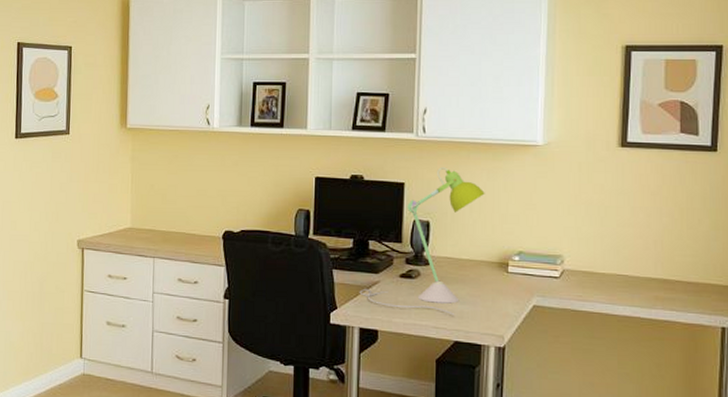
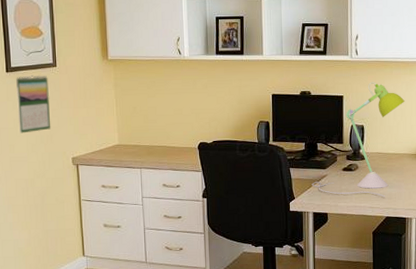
calendar: none [23,142,59,209] -> present [16,75,51,134]

